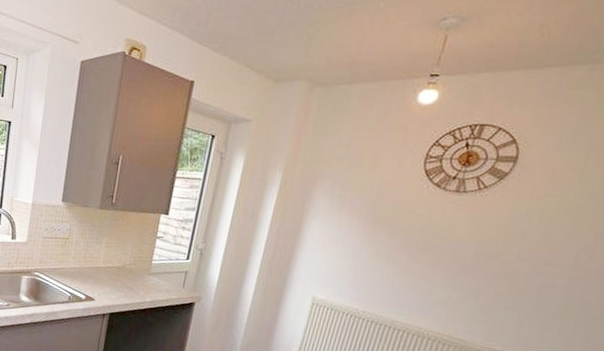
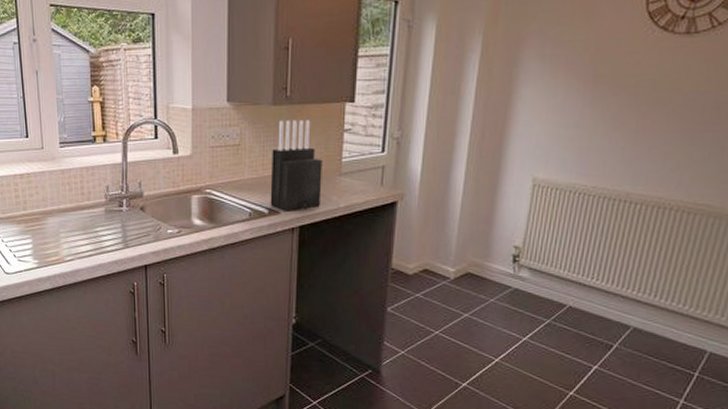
knife block: none [87,222,136,300] -> present [270,120,322,211]

